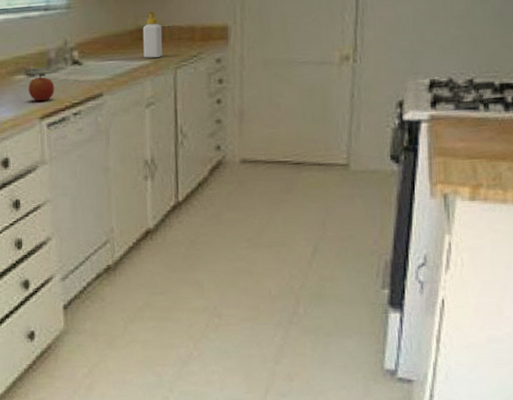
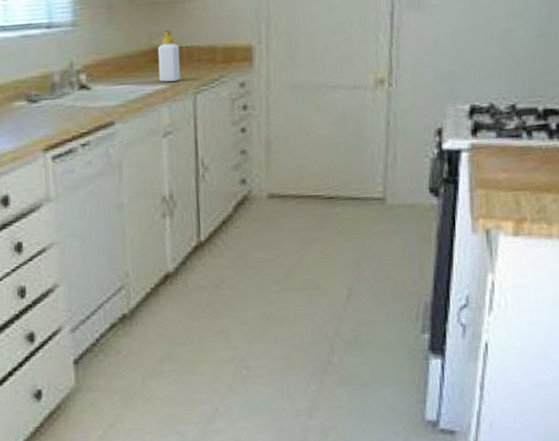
fruit: present [28,72,55,102] -> none [29,98,60,131]

